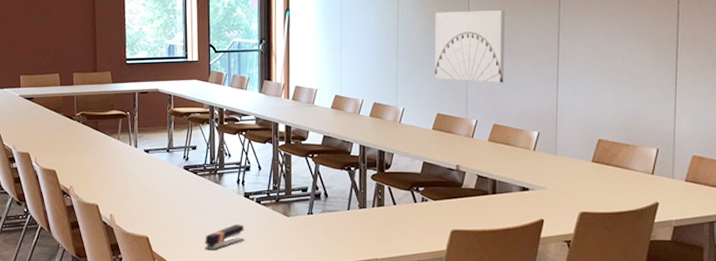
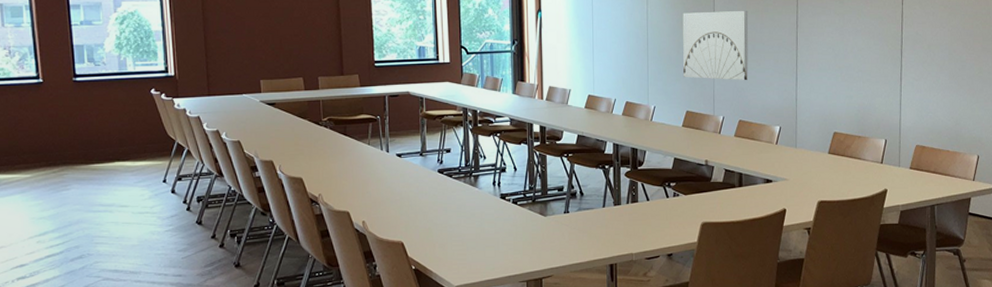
stapler: present [205,224,244,251] -> none [462,226,502,253]

